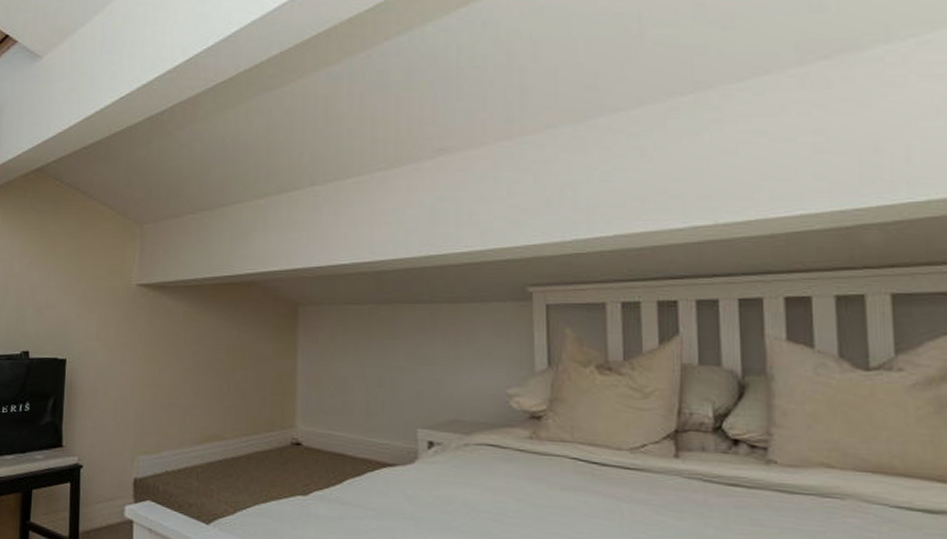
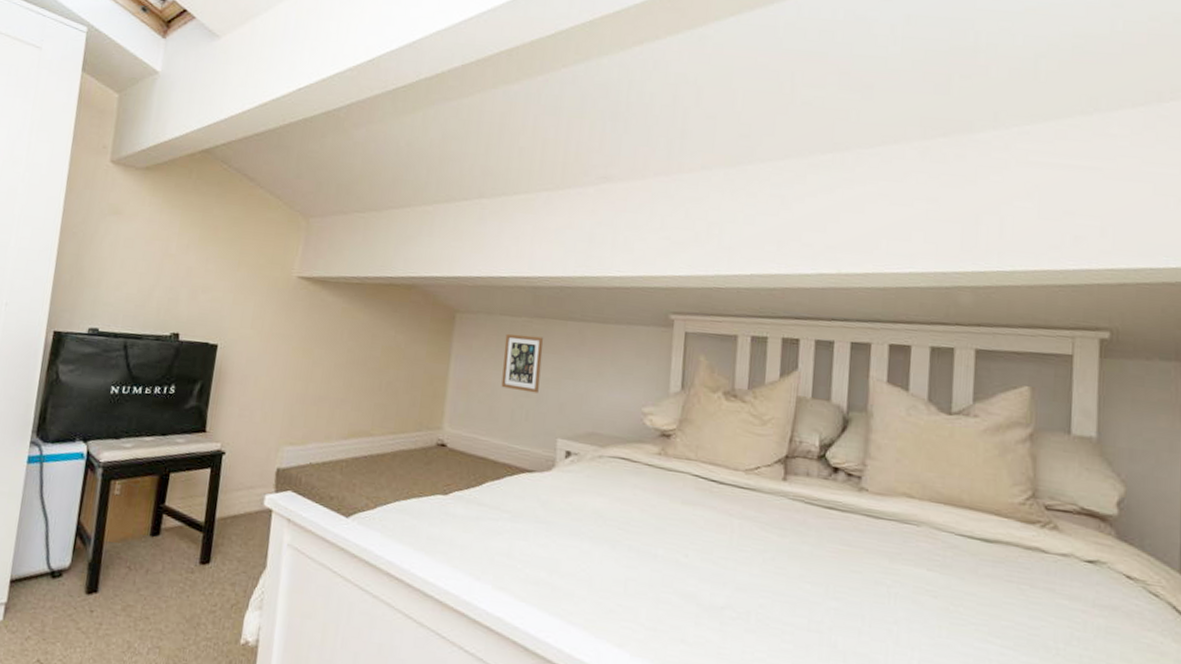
picture frame: none [352,322,393,383] -> present [501,333,544,394]

